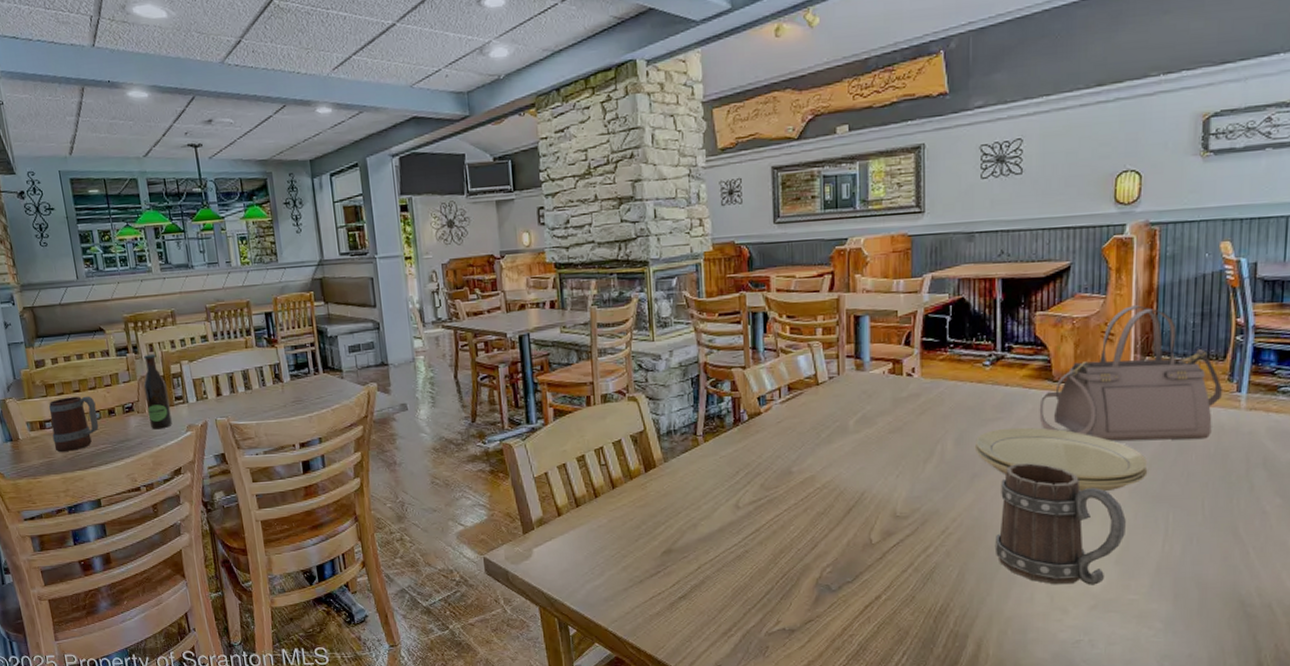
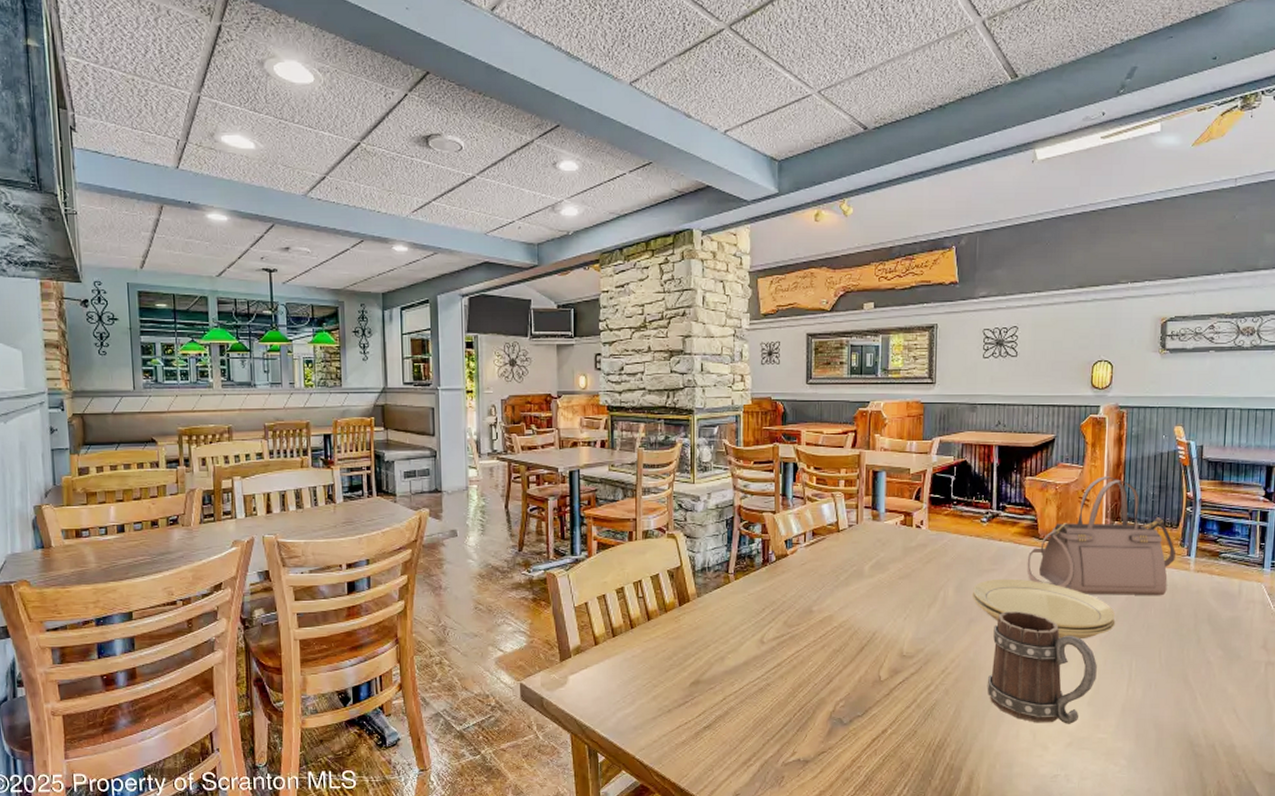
beer mug: present [48,396,99,453] -> none [87,506,140,562]
bottle: present [143,353,172,430] -> none [191,467,217,544]

